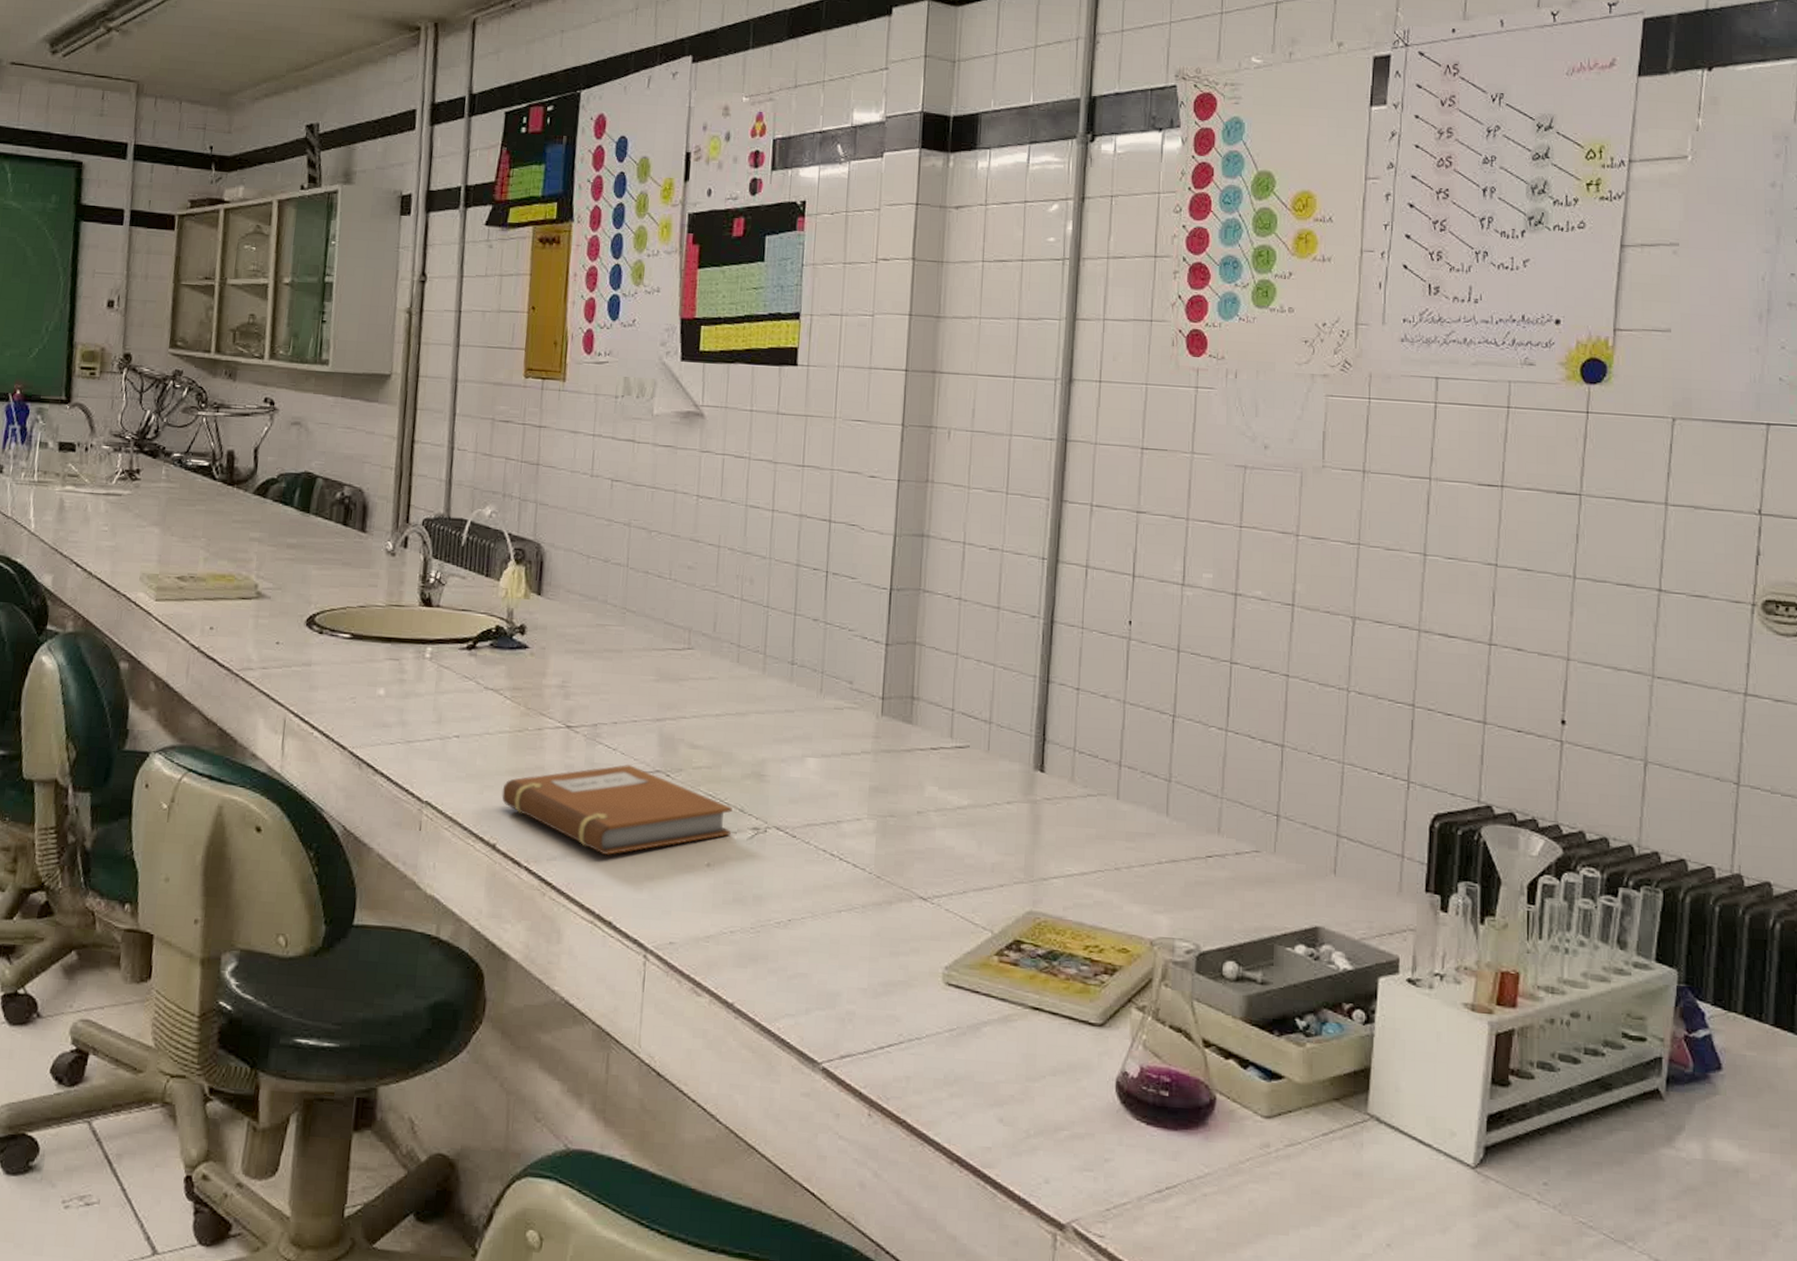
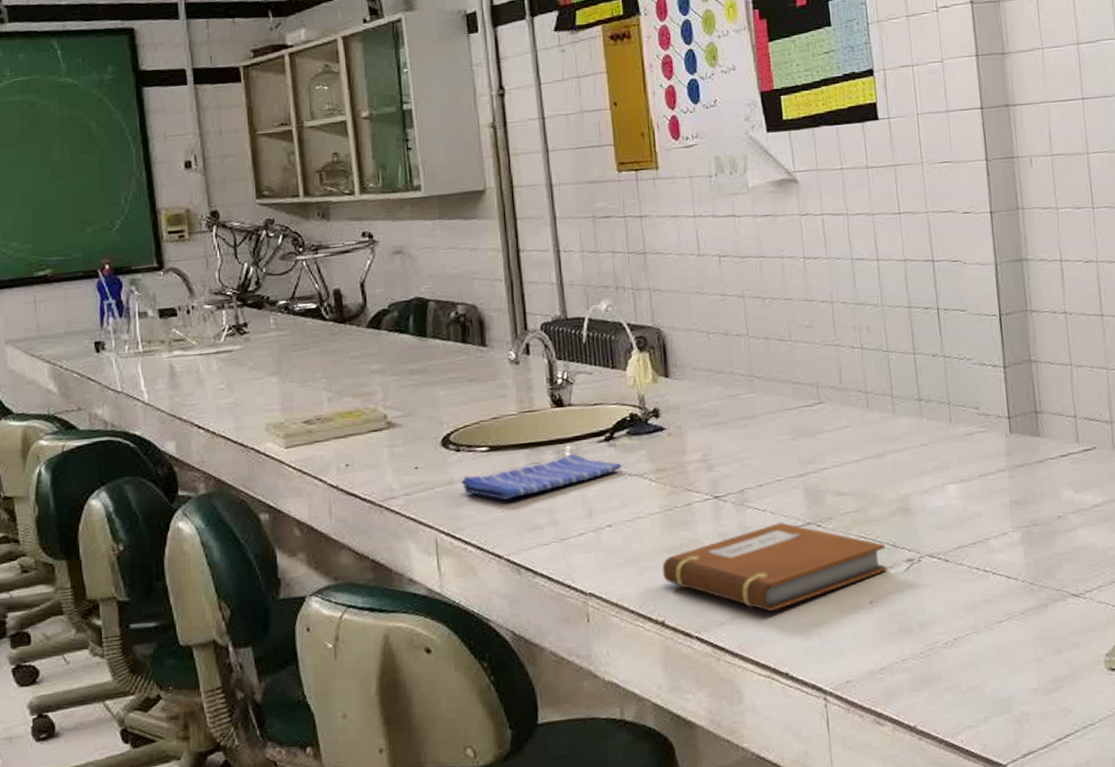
dish towel: none [317,655,480,691] -> present [460,453,622,500]

